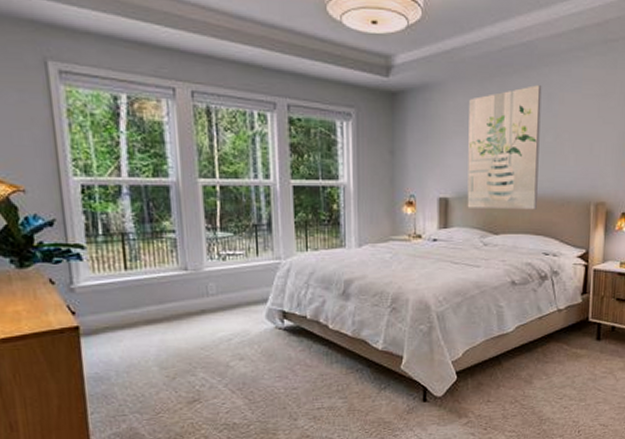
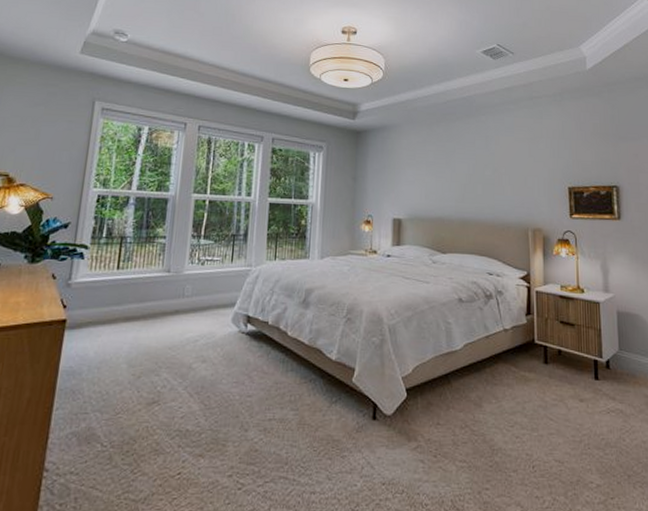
wall art: present [467,84,542,210] -> none [418,128,480,233]

